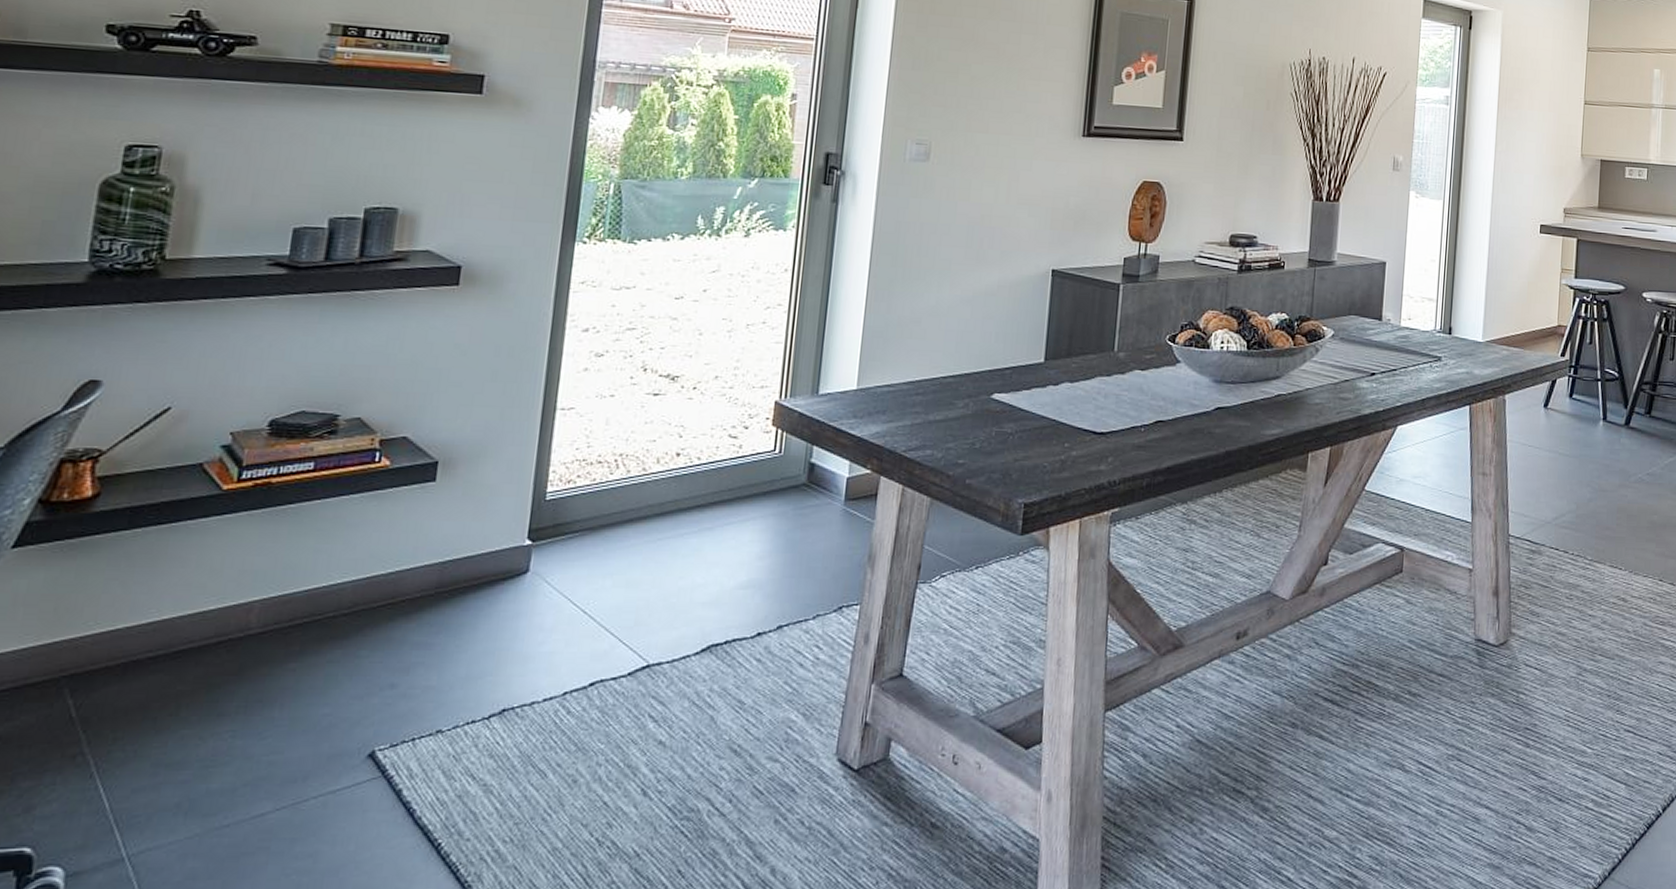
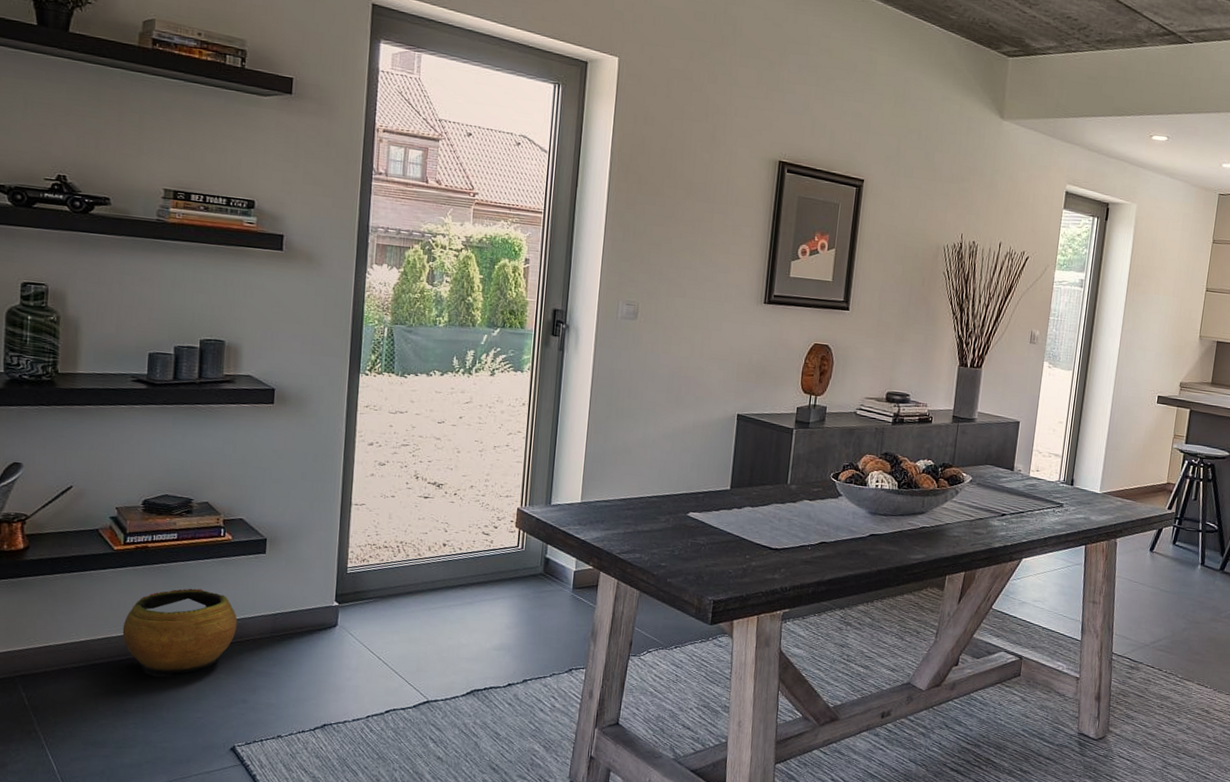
clay pot: none [224,535,391,660] -> present [122,588,237,676]

